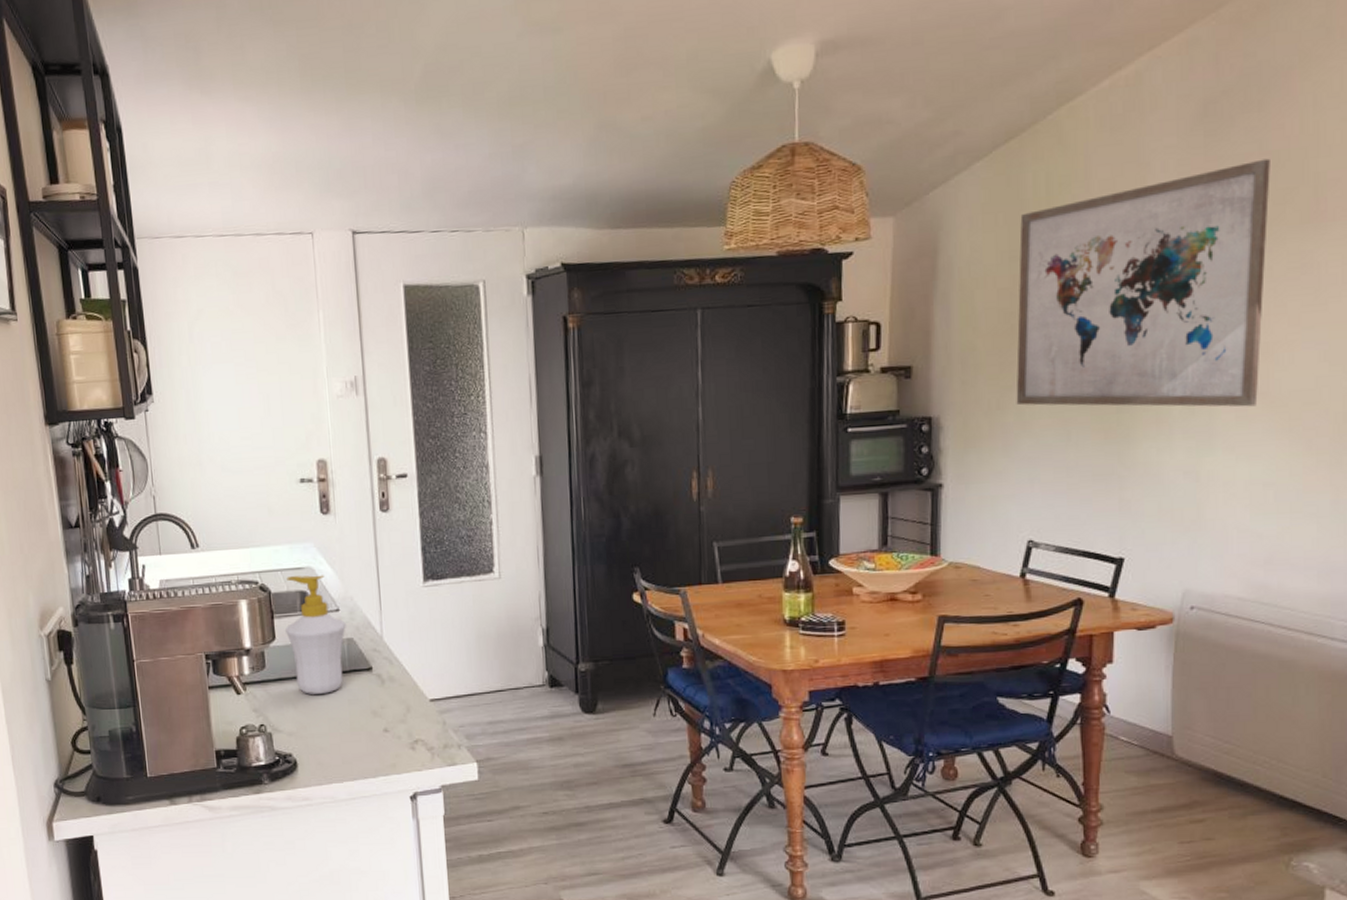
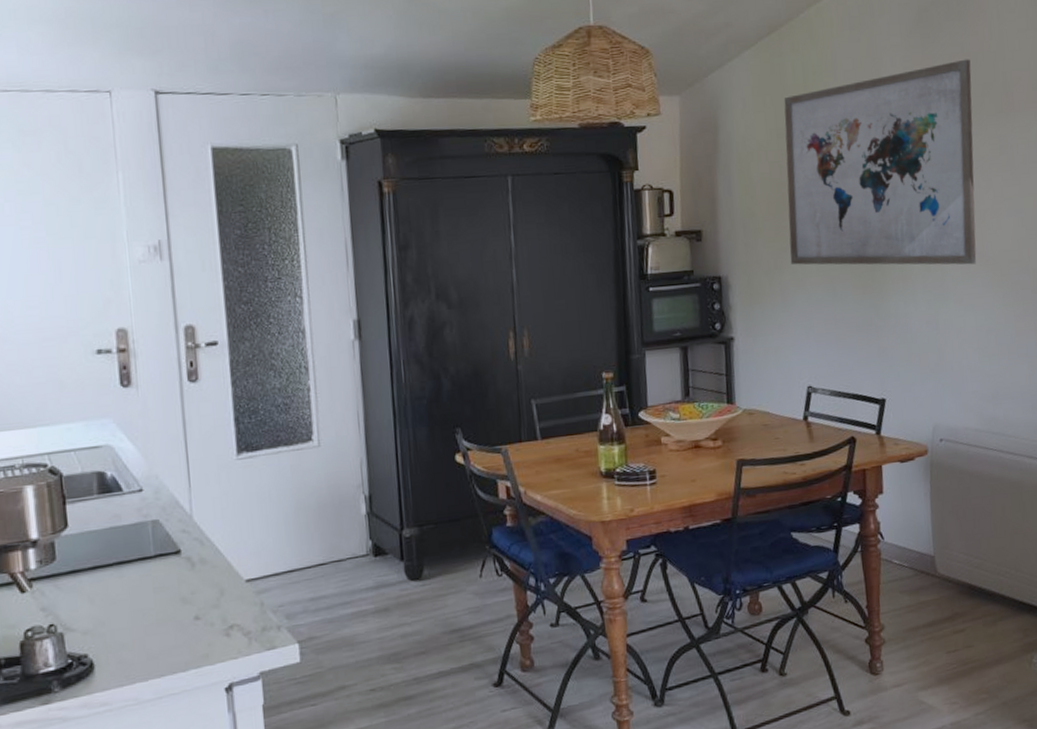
soap bottle: present [285,575,346,694] -> none [80,453,151,586]

